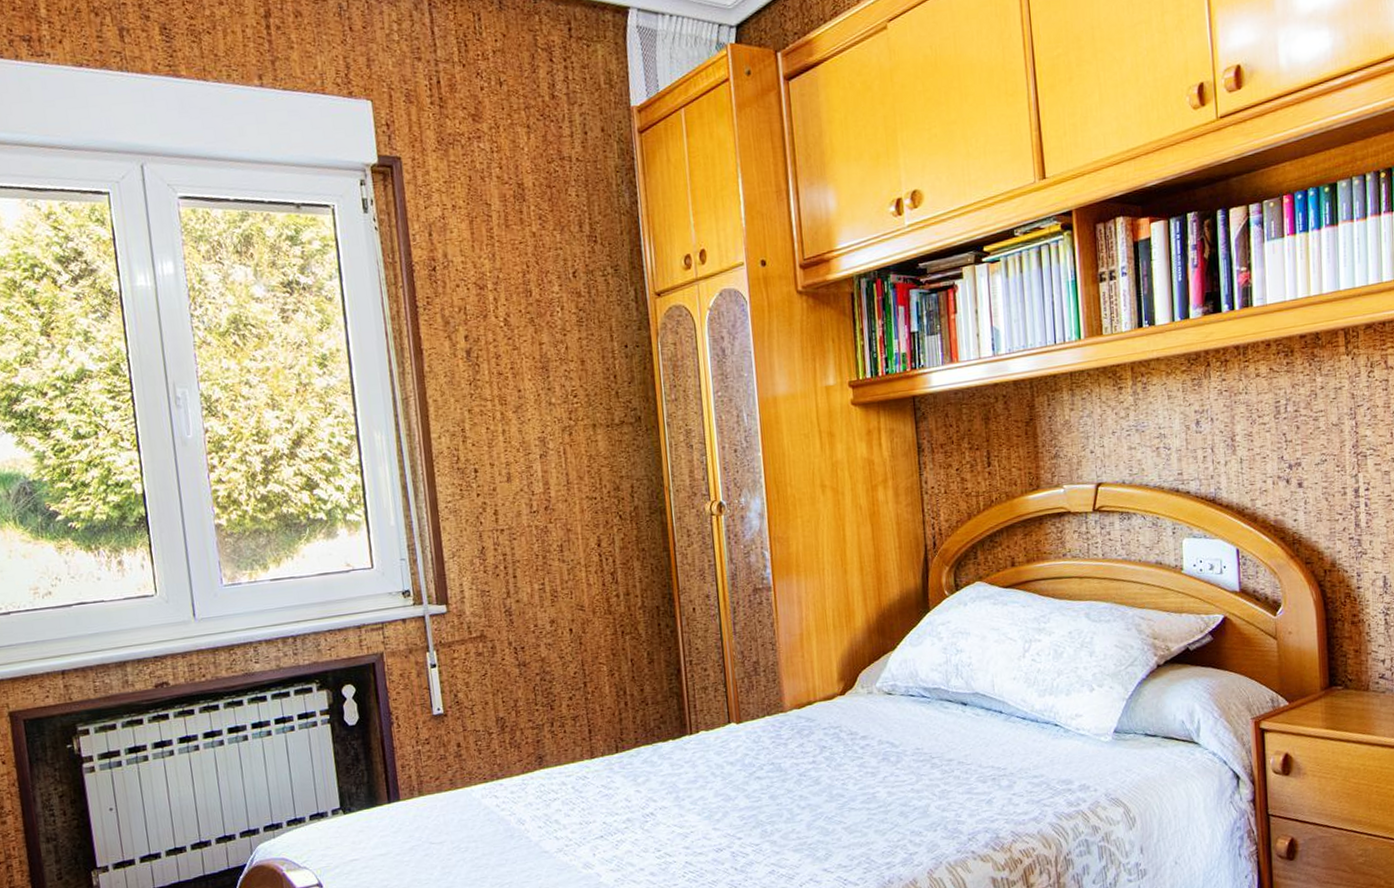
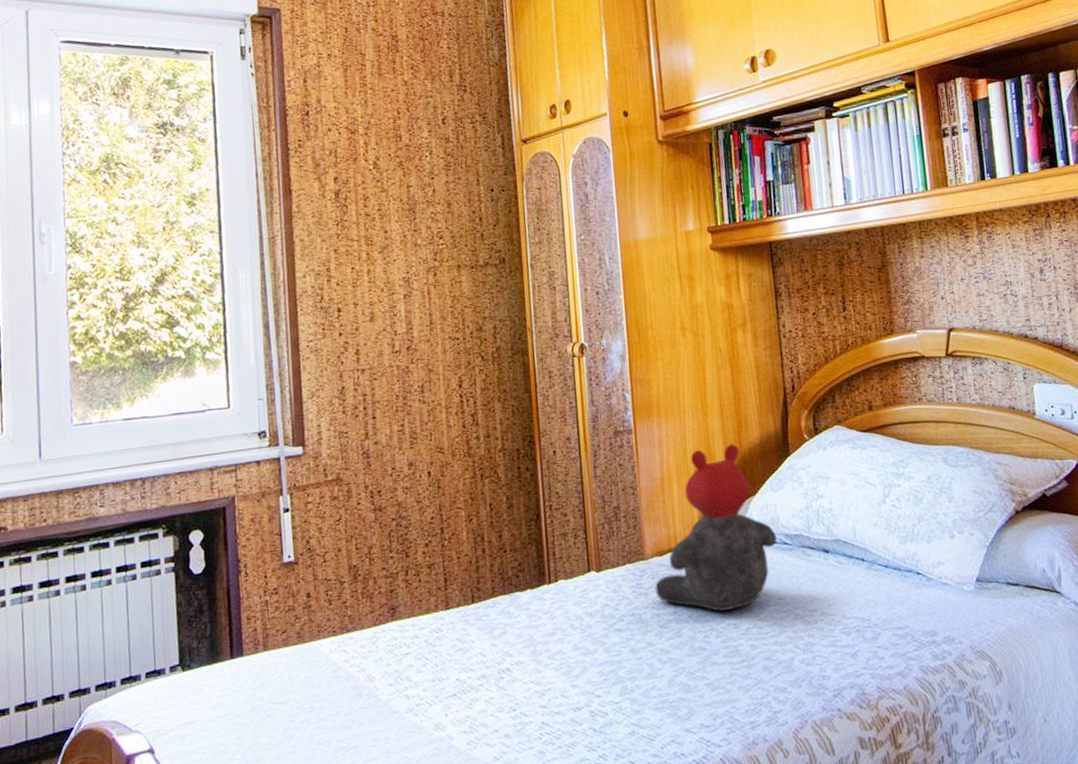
teddy bear: none [794,600,915,761] -> present [655,444,777,612]

